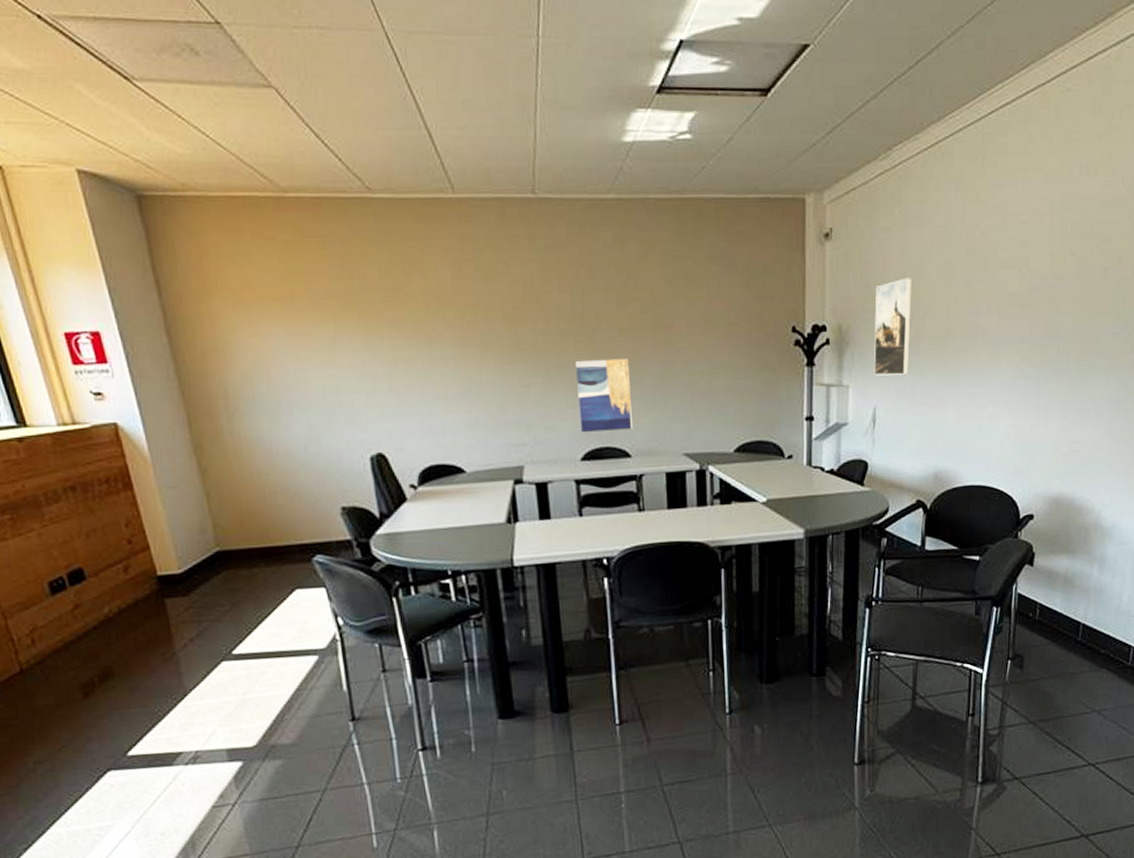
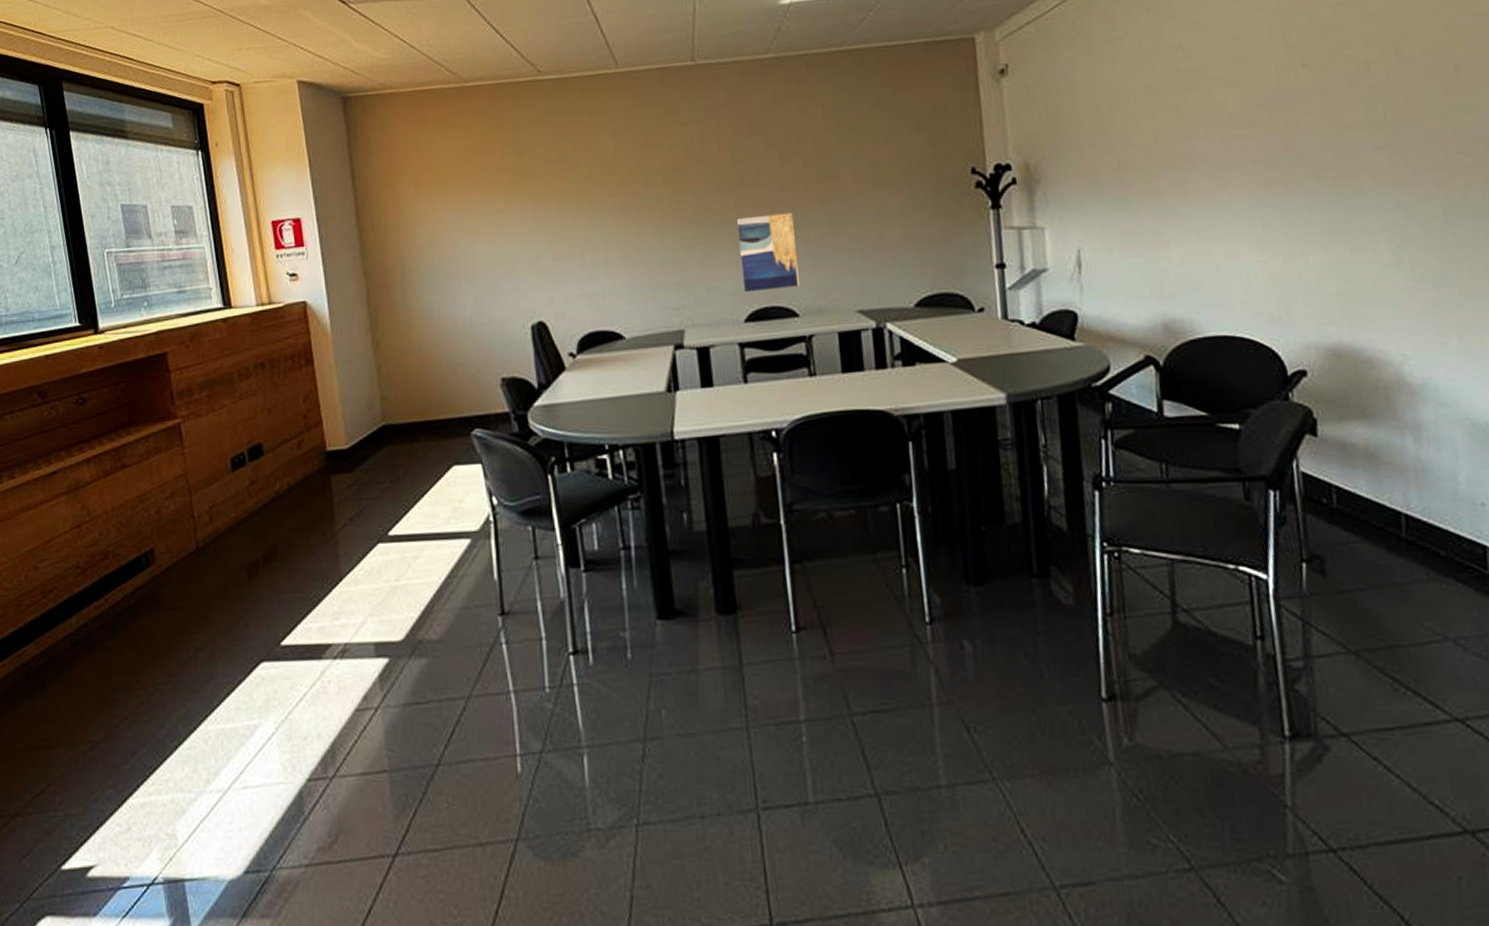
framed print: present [873,277,913,376] -> none [1064,106,1116,215]

